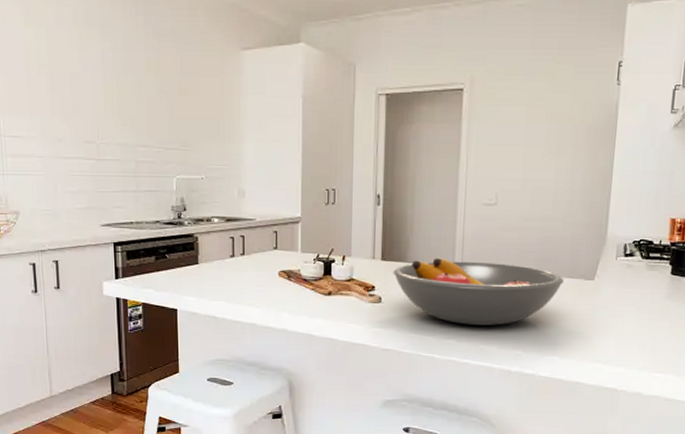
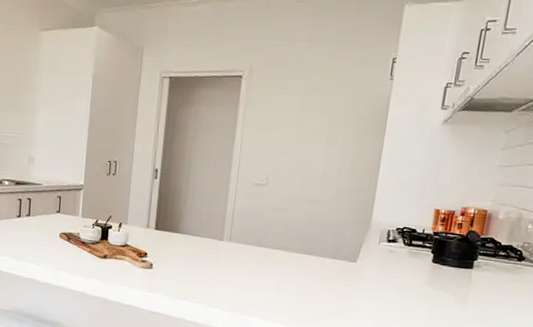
fruit bowl: present [393,258,564,326] -> none [165,231,327,298]

